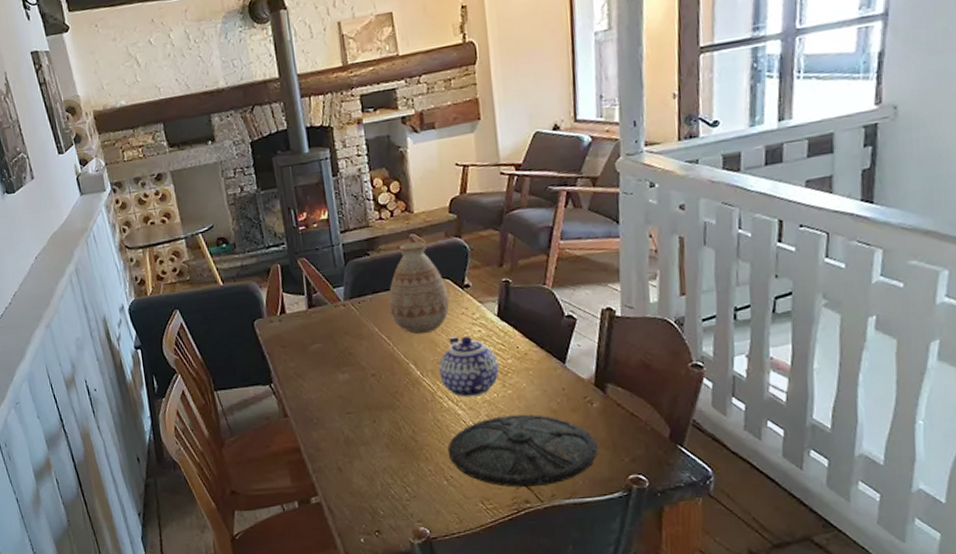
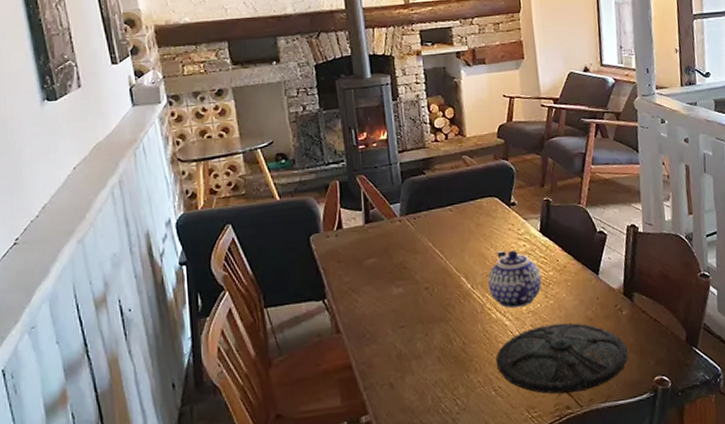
vase: present [388,241,450,335] -> none [442,162,498,249]

